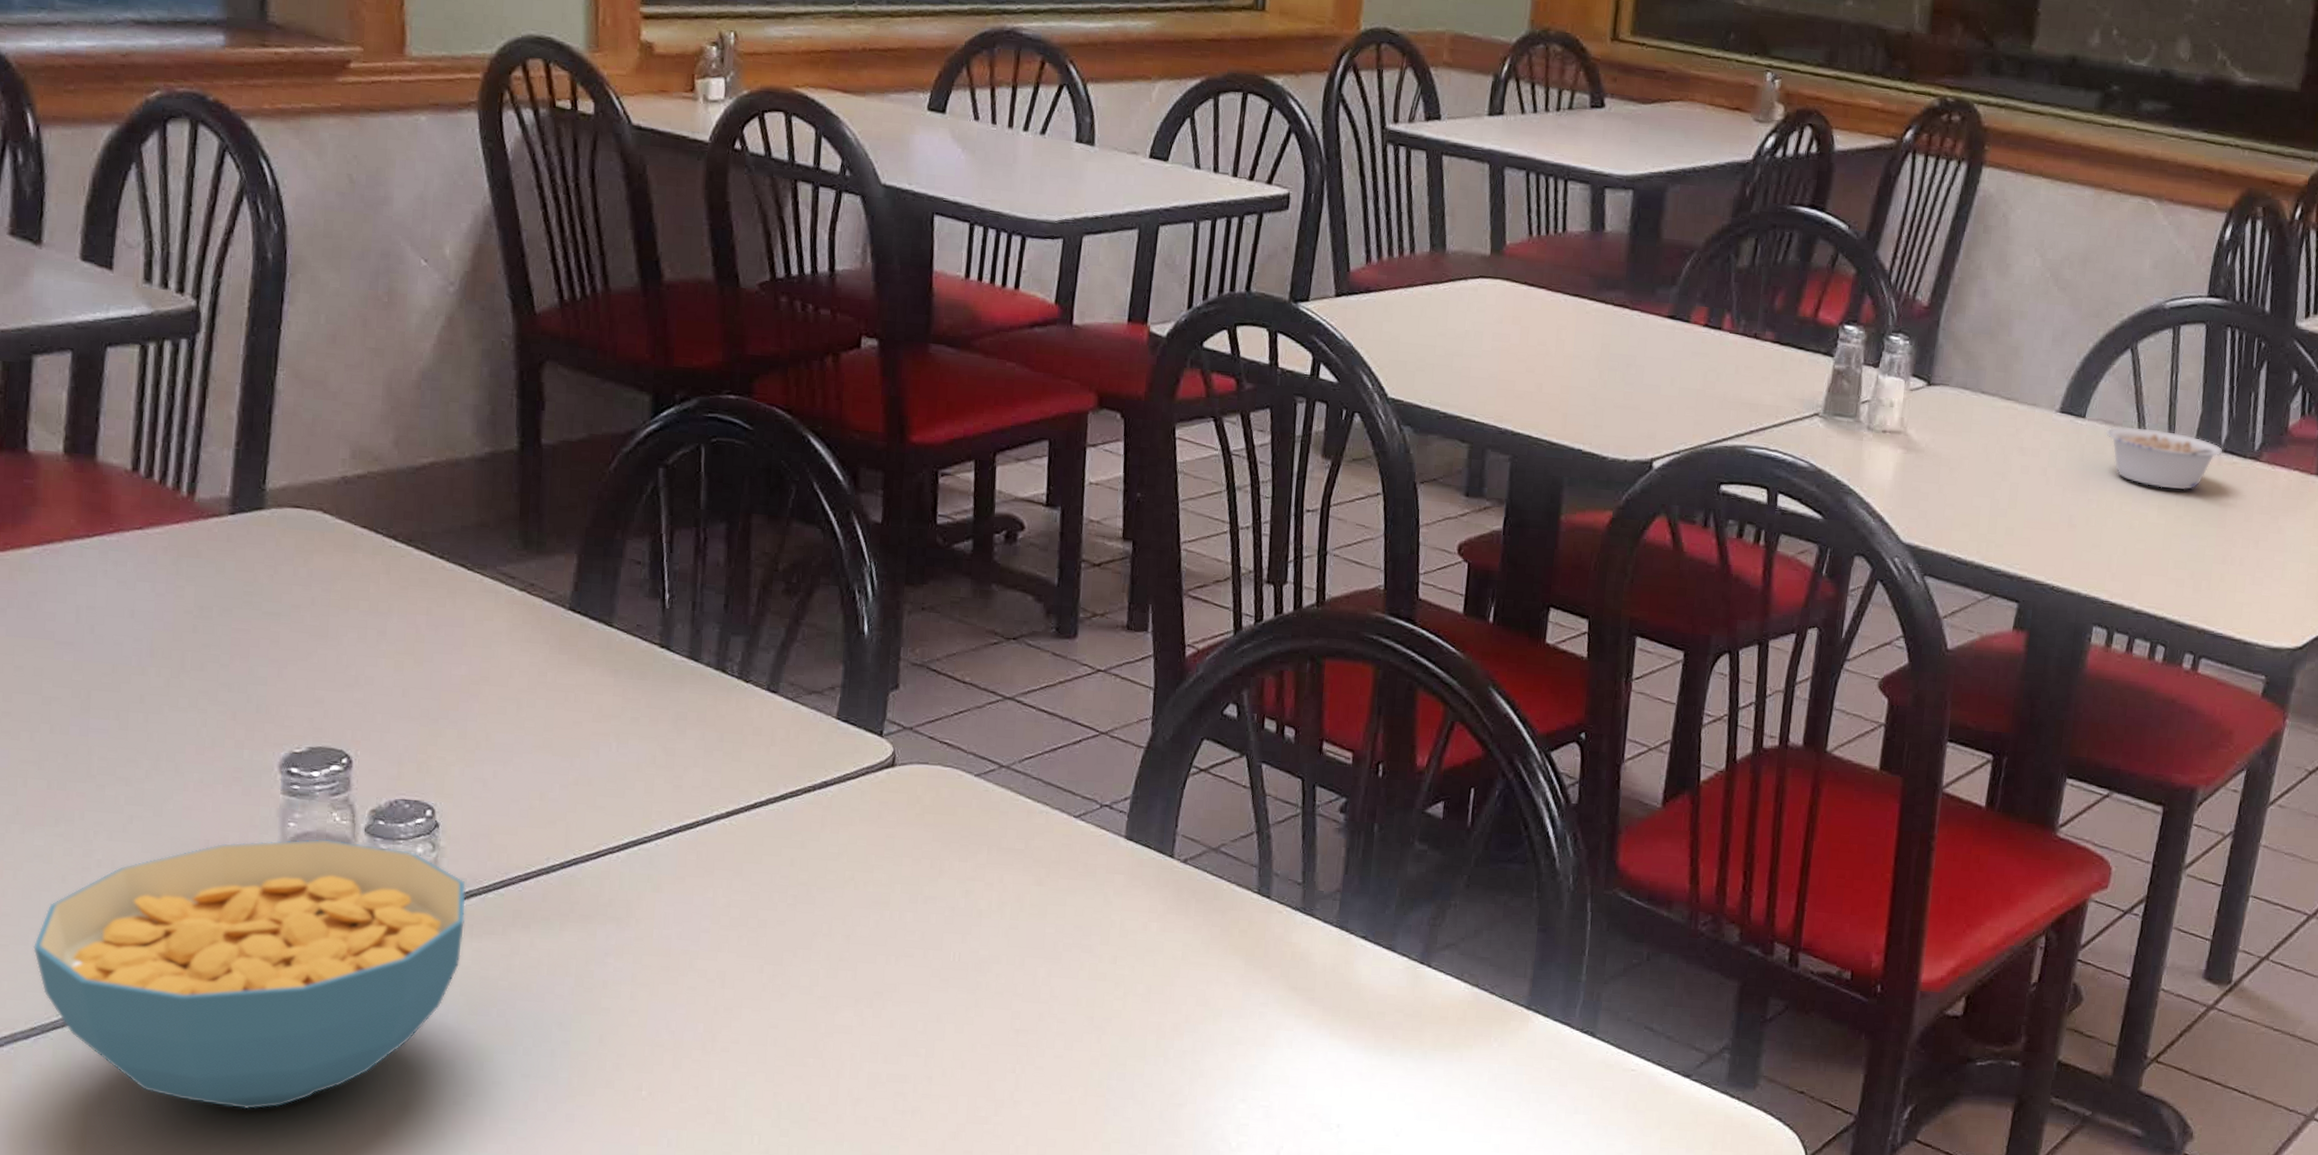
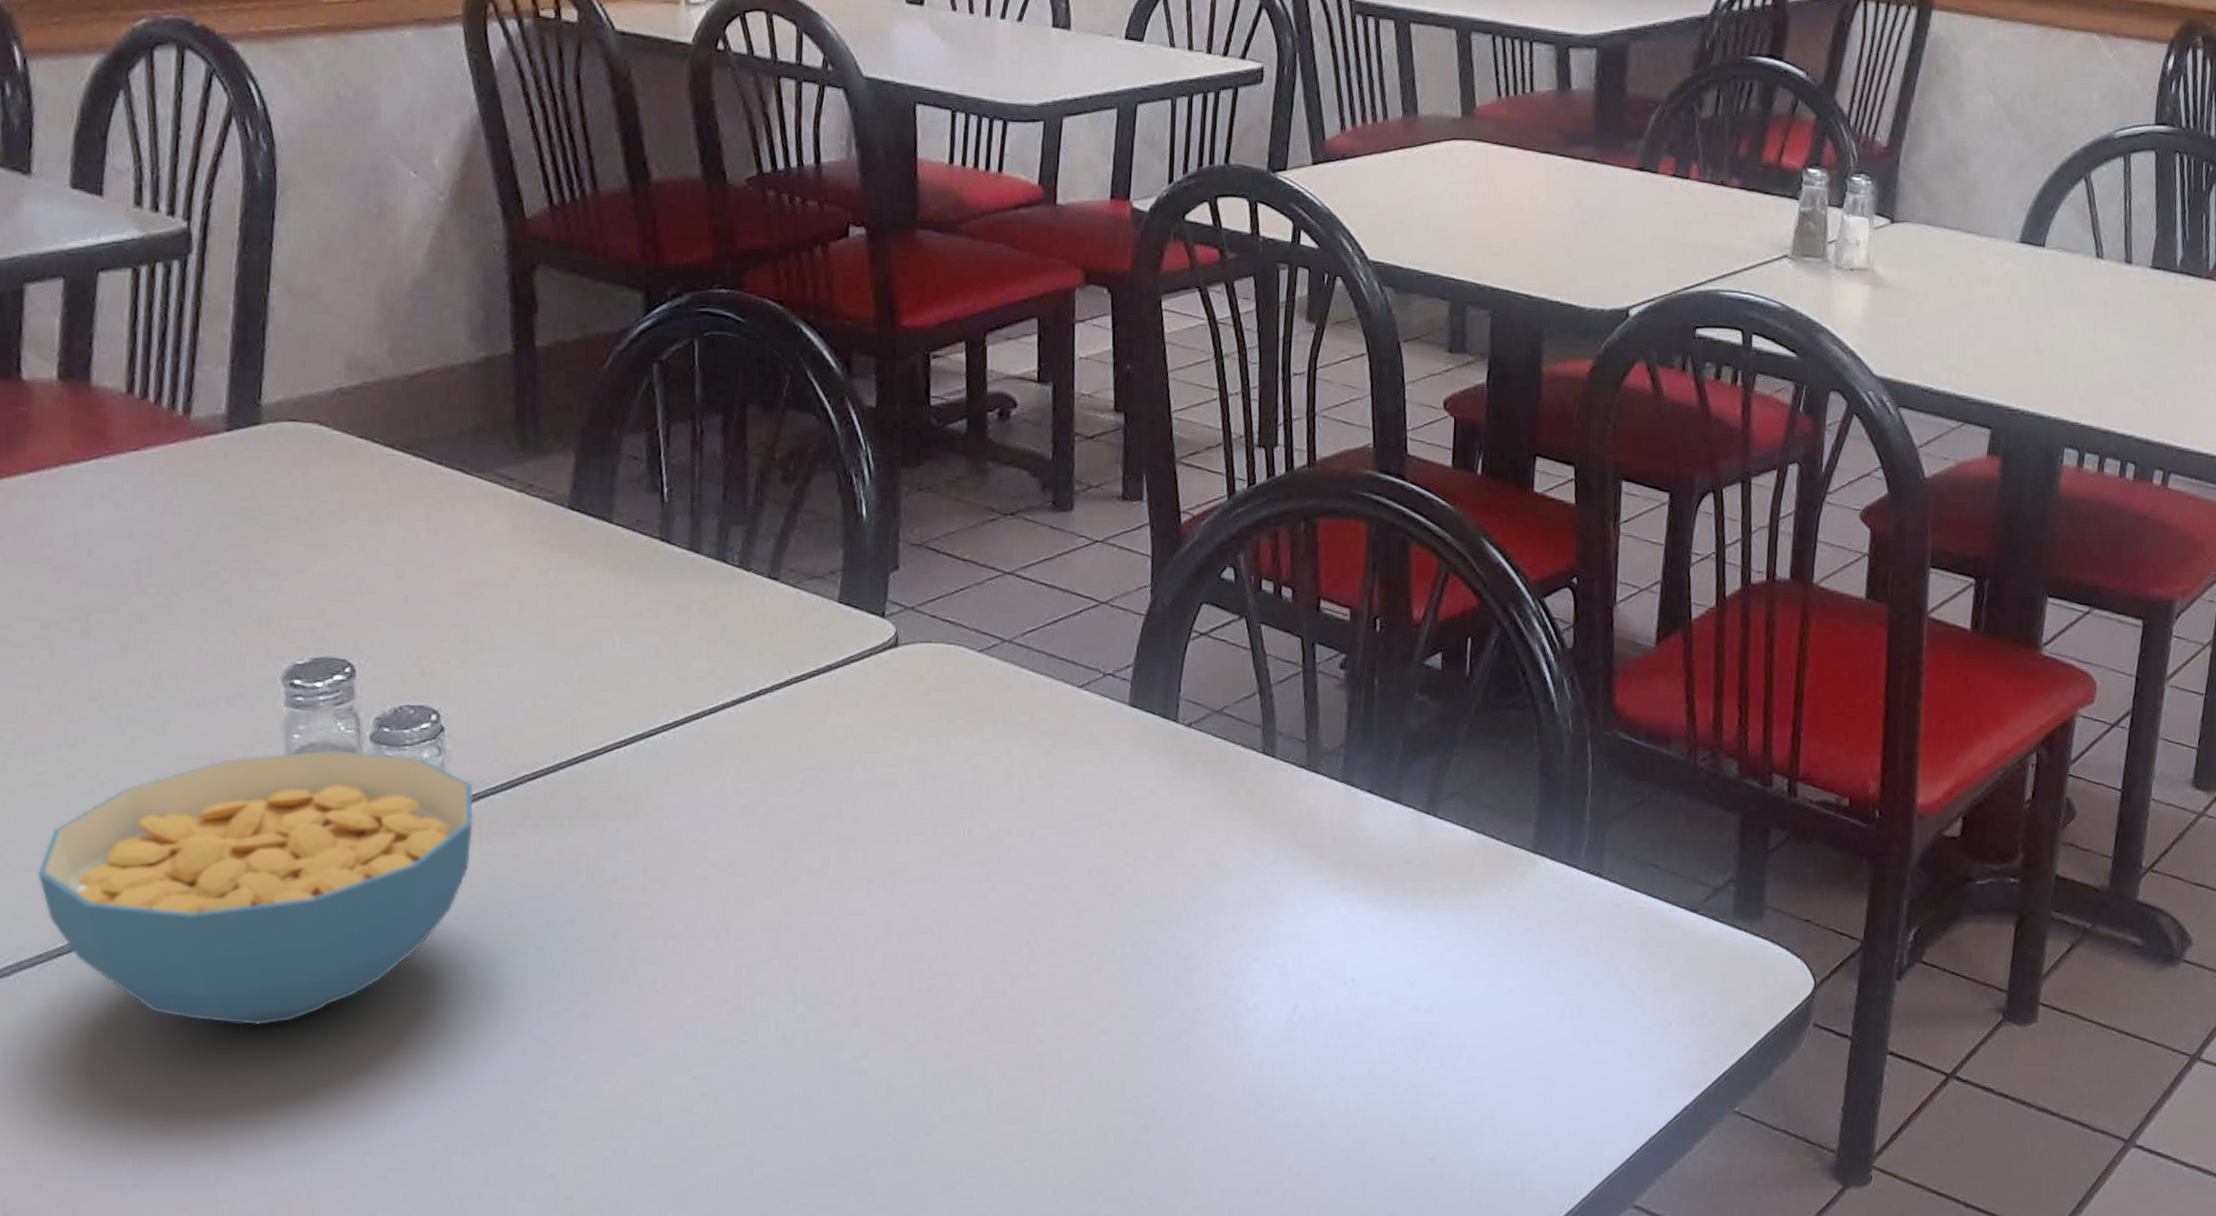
legume: present [2106,426,2223,490] -> none [2066,253,2179,312]

